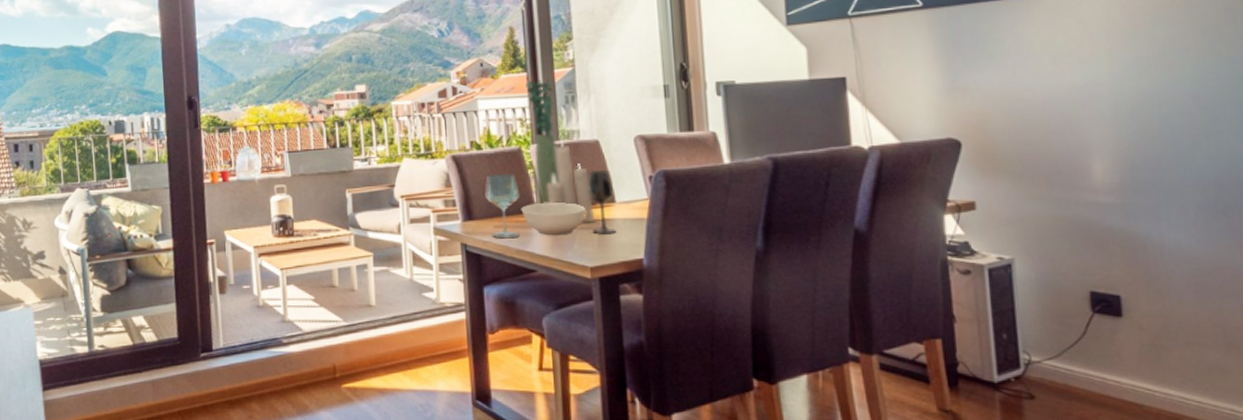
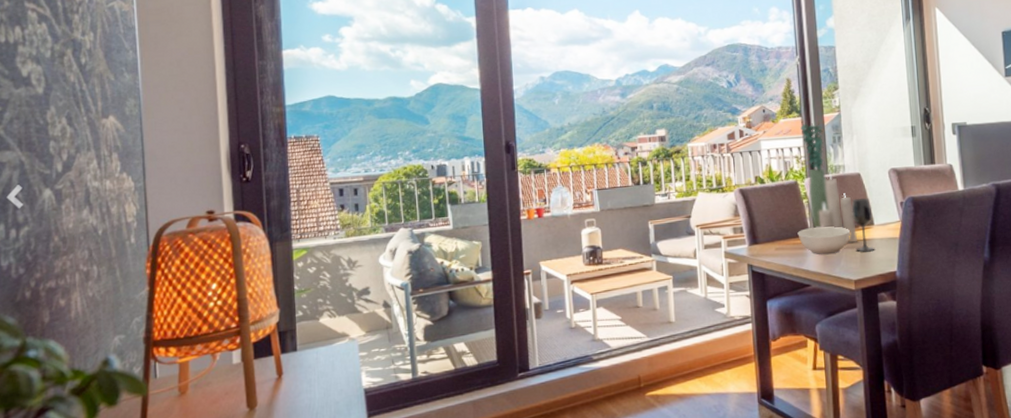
wine glass: present [485,173,520,239] -> none [767,203,797,259]

